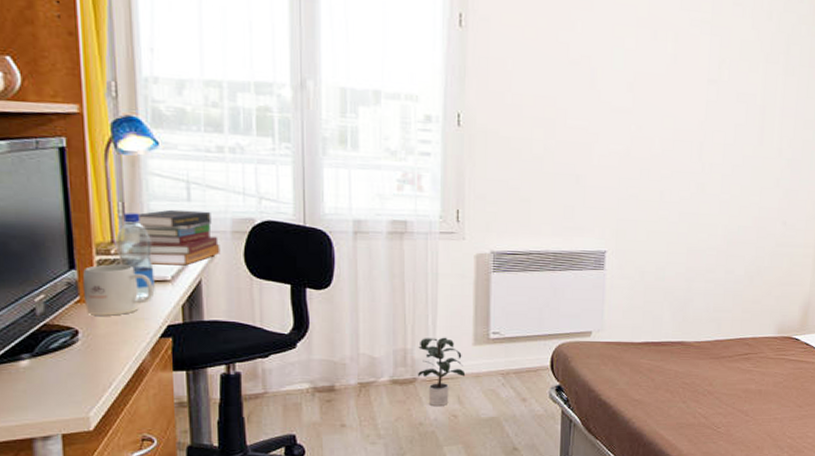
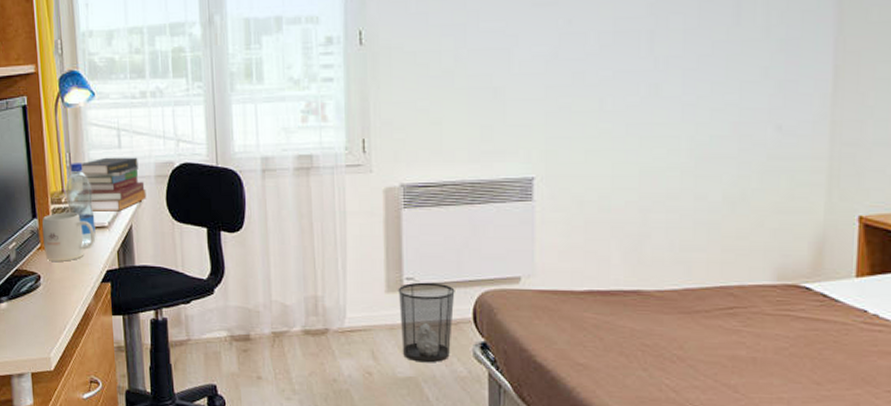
potted plant: present [418,337,466,407] -> none [329,283,379,362]
waste bin: none [484,336,536,405] -> present [398,282,455,363]

